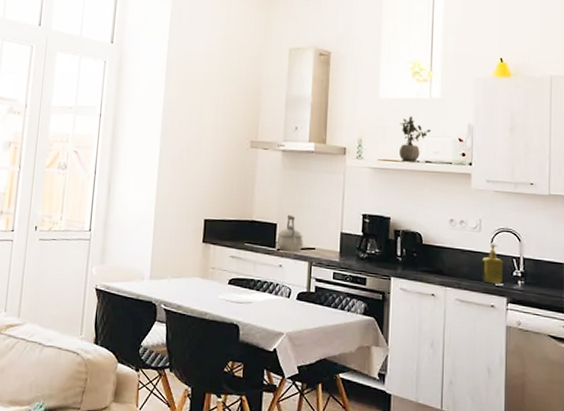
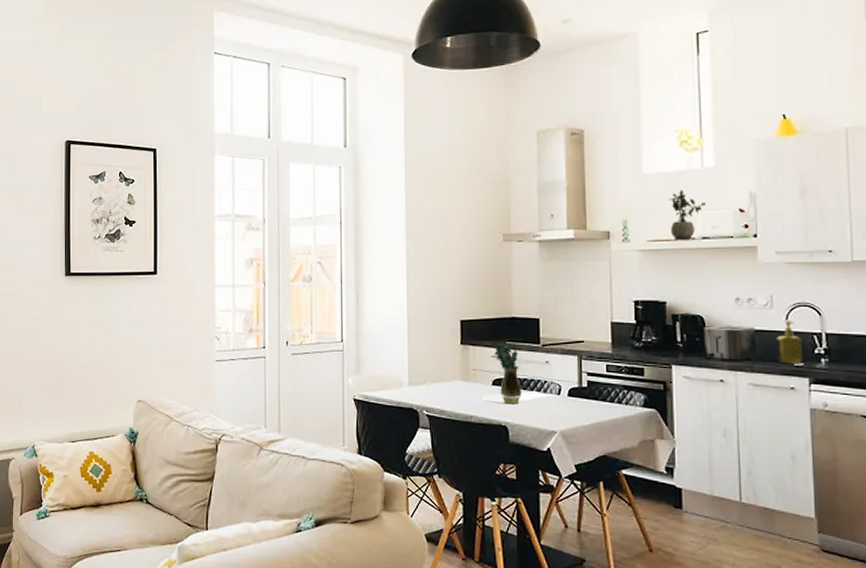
vase: none [233,243,256,304] -> present [494,342,522,404]
kettle: present [276,214,304,253] -> none [540,308,571,348]
toaster: none [420,243,465,279] -> present [702,325,756,362]

